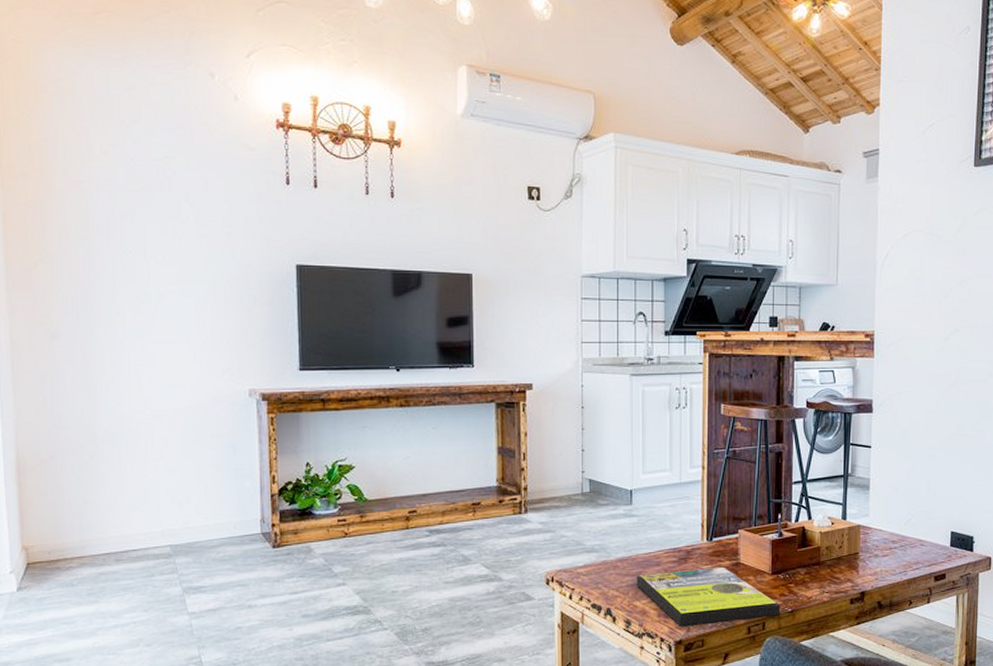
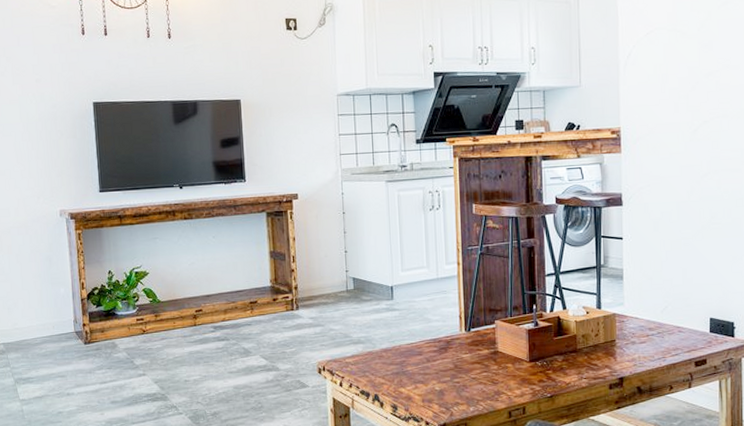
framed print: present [636,568,781,627] -> none [400,356,540,411]

